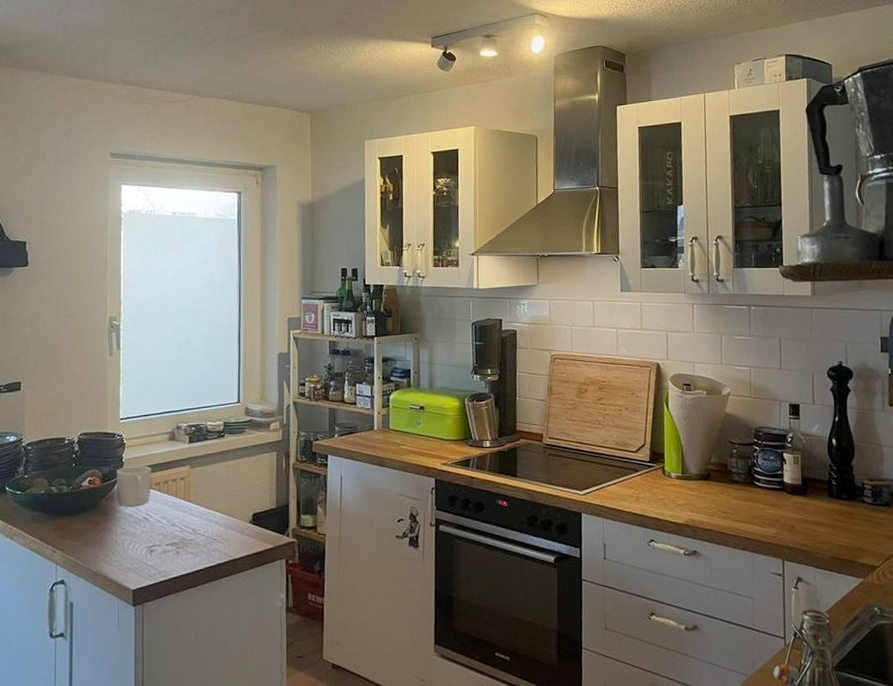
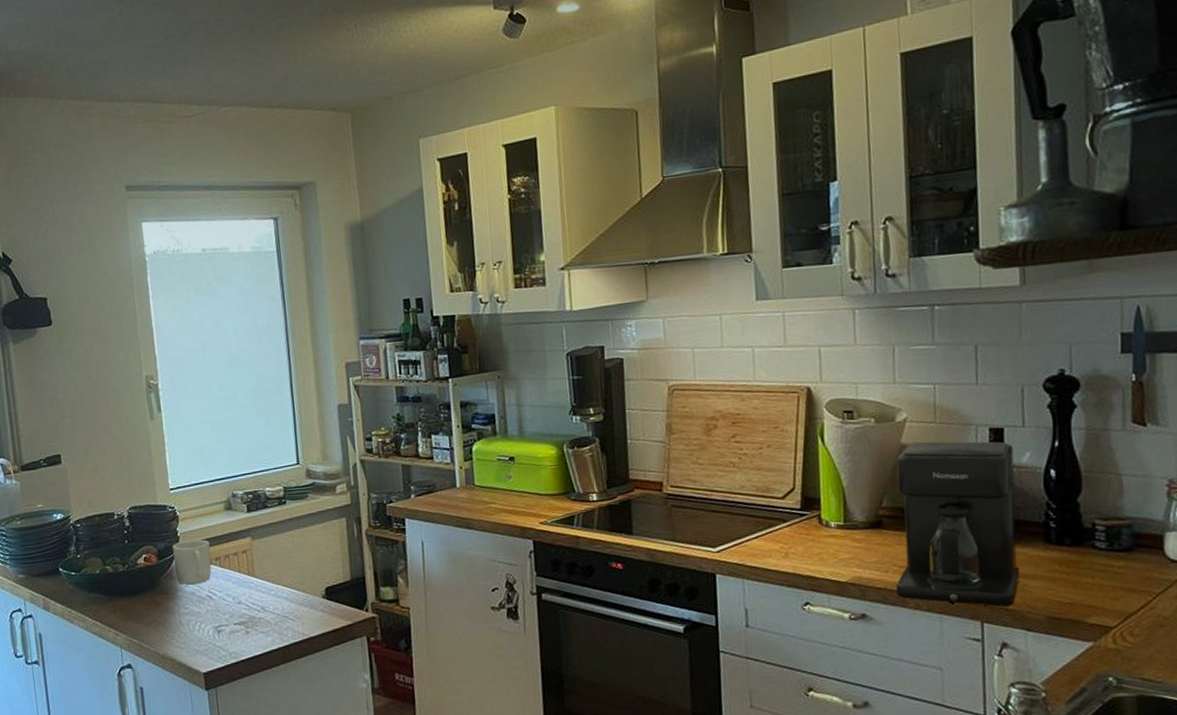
coffee maker: none [720,411,811,548] -> present [896,441,1021,607]

